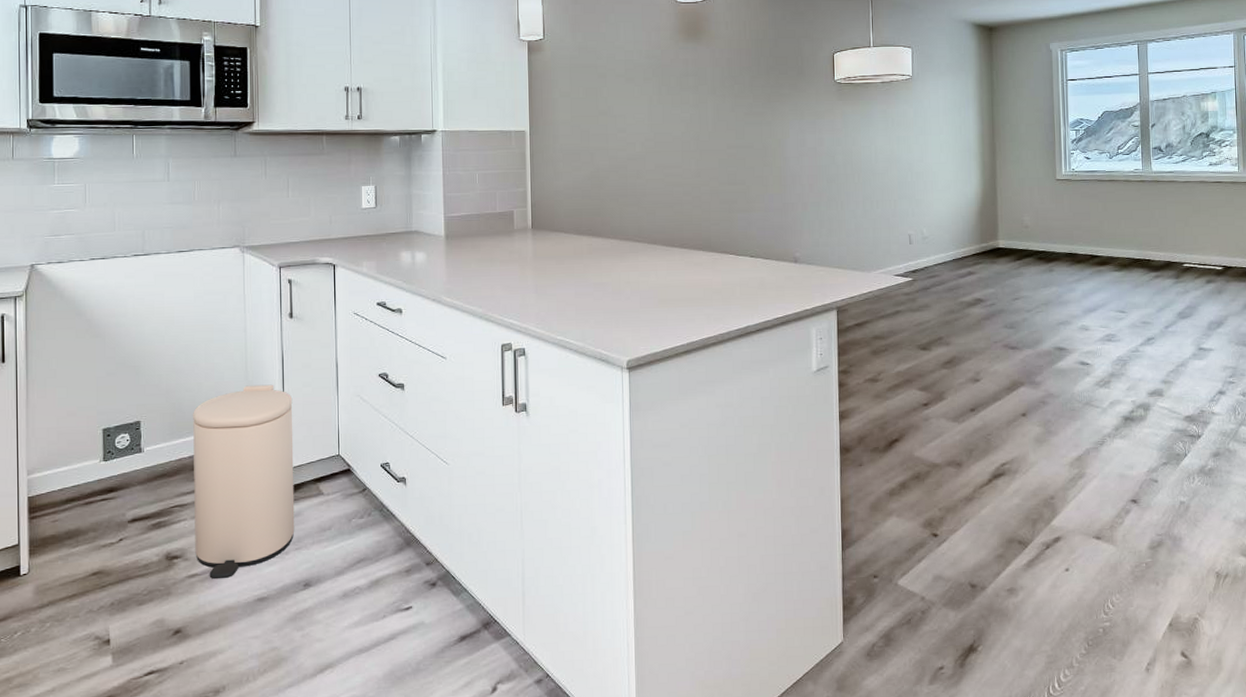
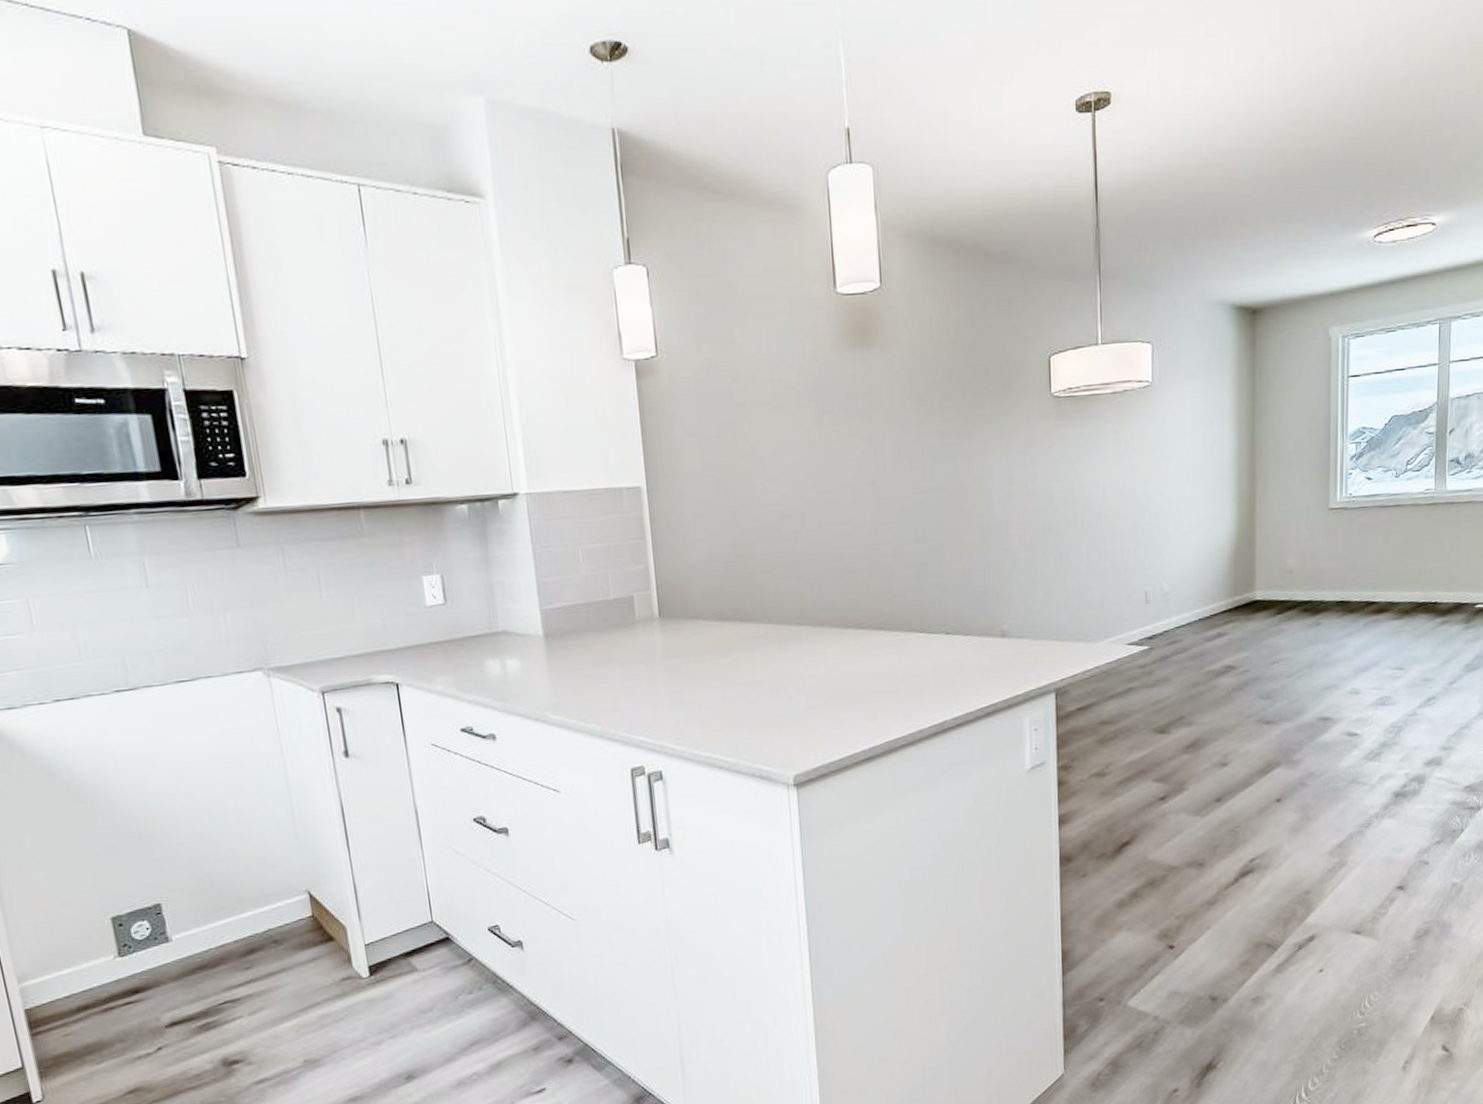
pedal bin: present [193,384,295,580] -> none [230,843,387,1083]

